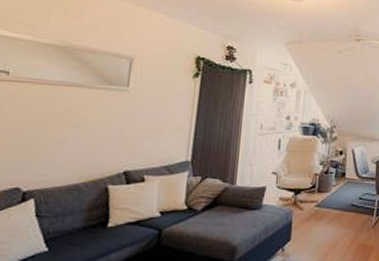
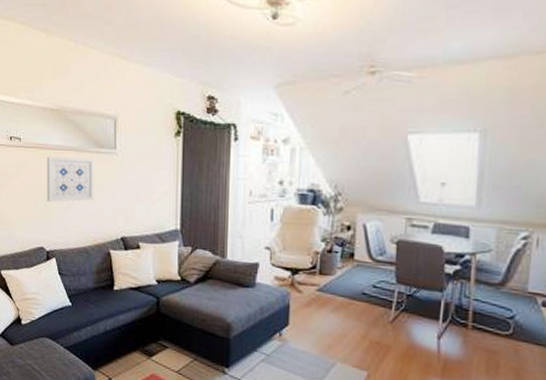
wall art: none [33,92,101,138] -> present [46,157,94,202]

